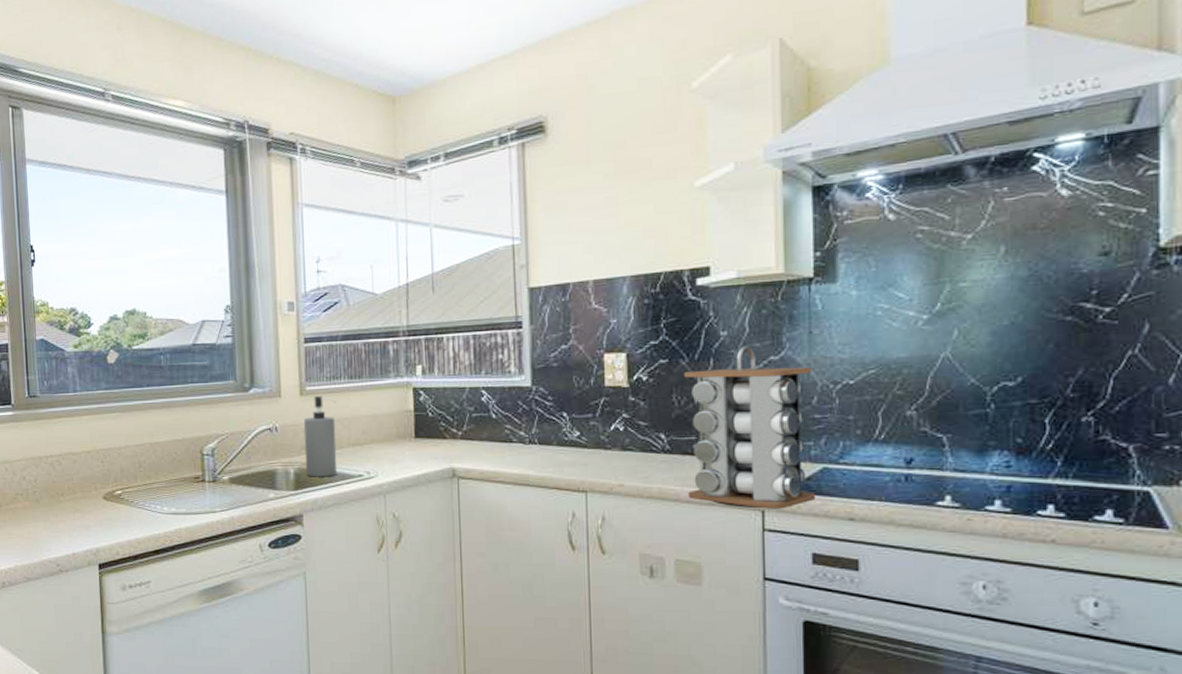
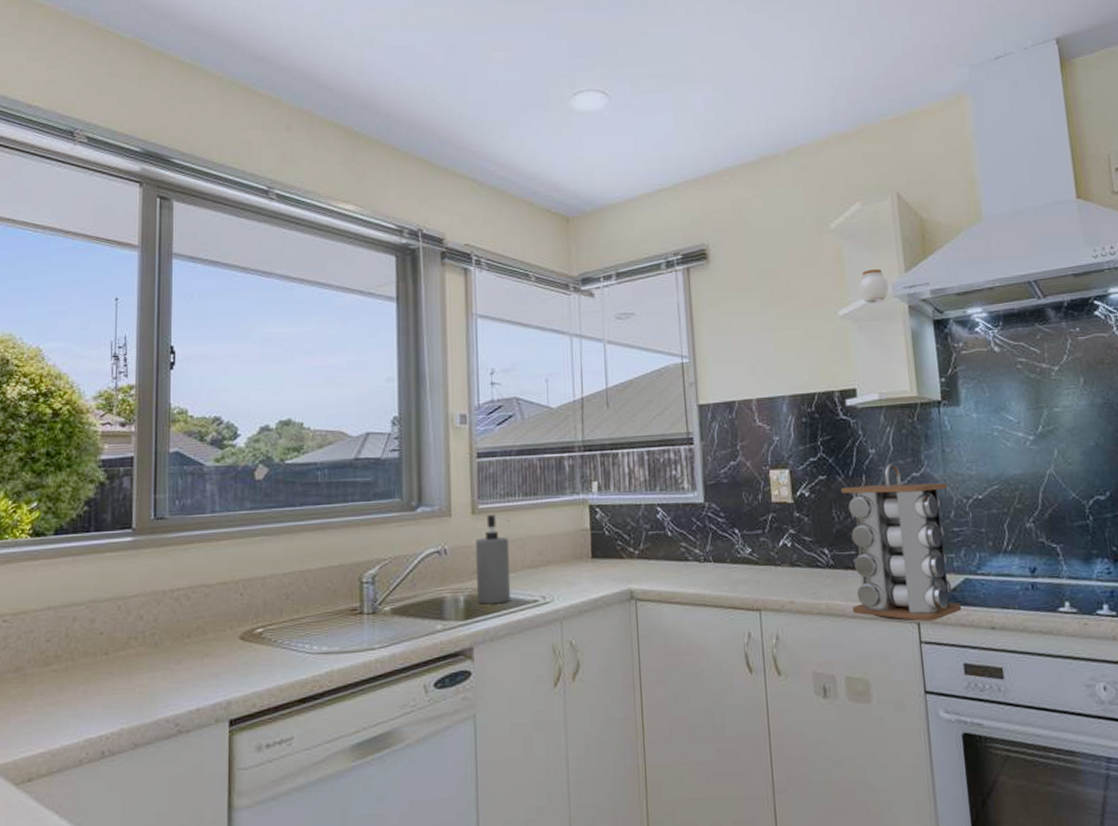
jar: none [721,131,760,171] -> present [858,269,890,303]

